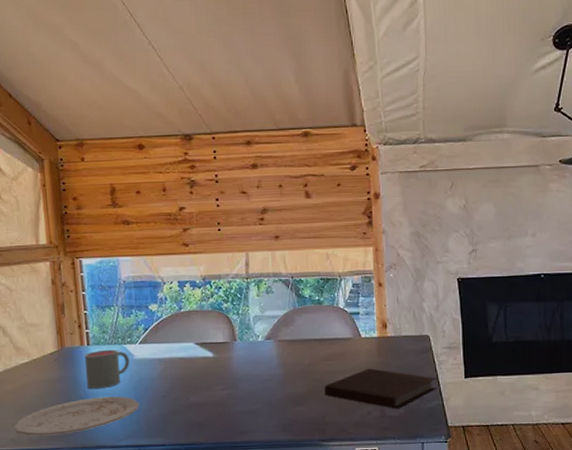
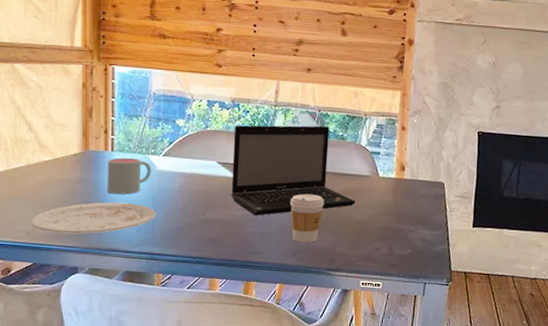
laptop: none [208,292,341,394] -> present [231,125,356,216]
coffee cup: none [273,364,309,416] -> present [289,193,325,243]
notebook: present [324,368,437,409] -> none [337,207,446,249]

